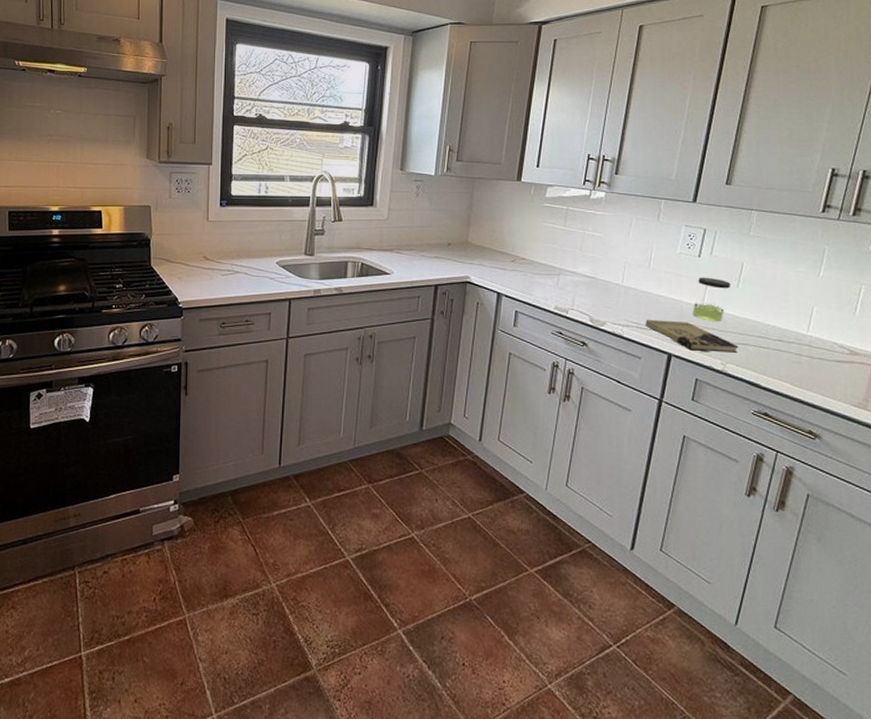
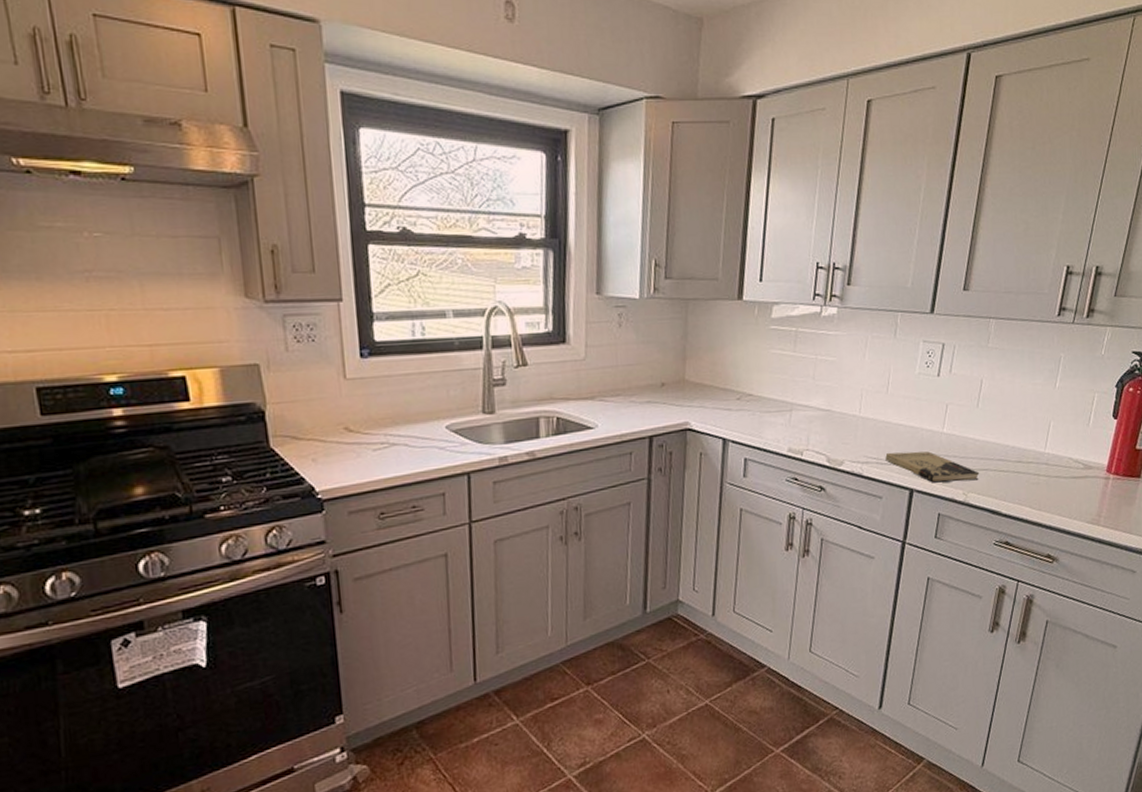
jar: present [692,277,731,322] -> none [933,398,971,449]

